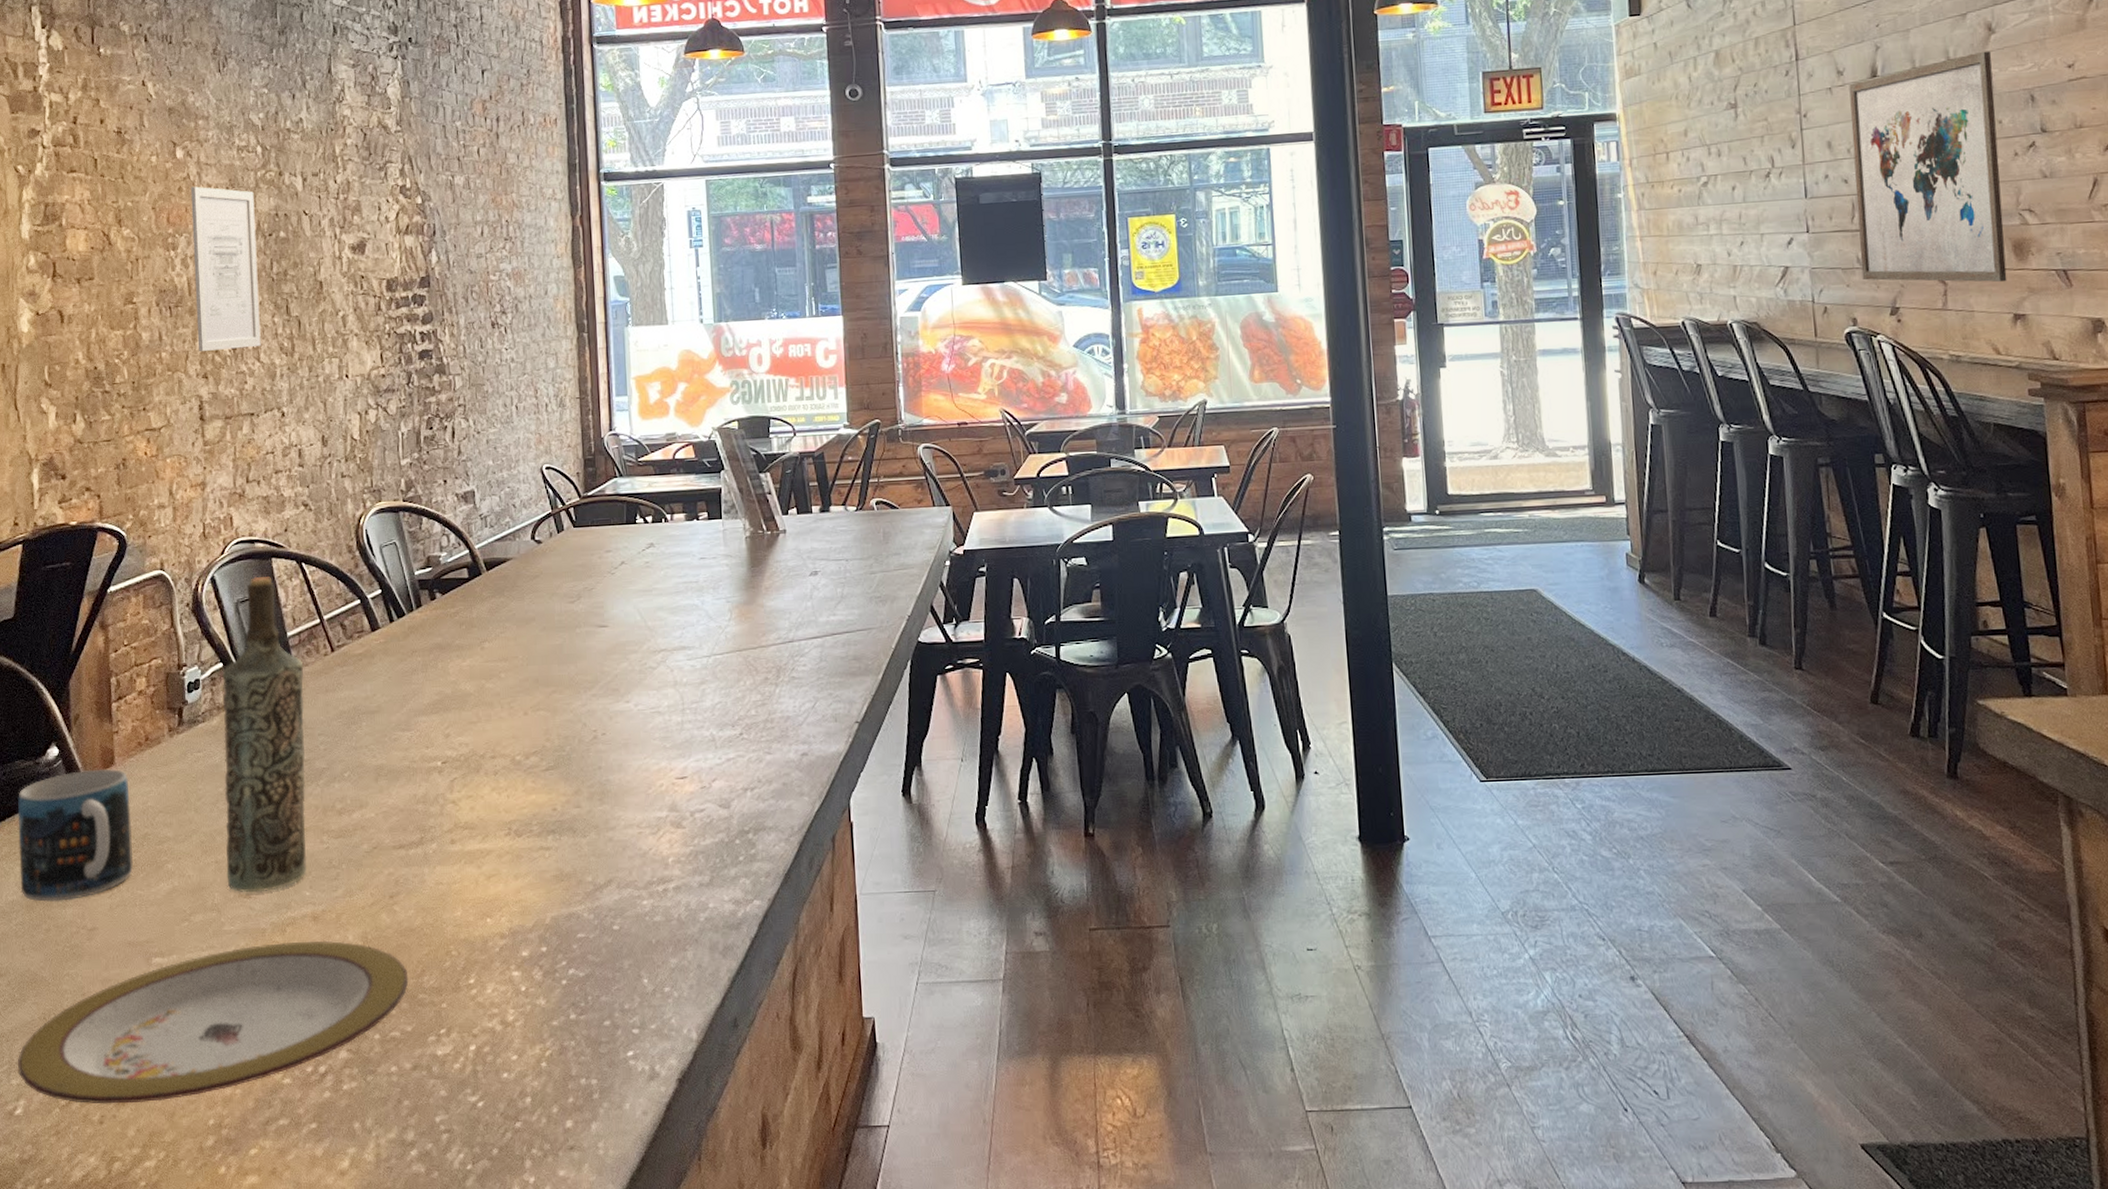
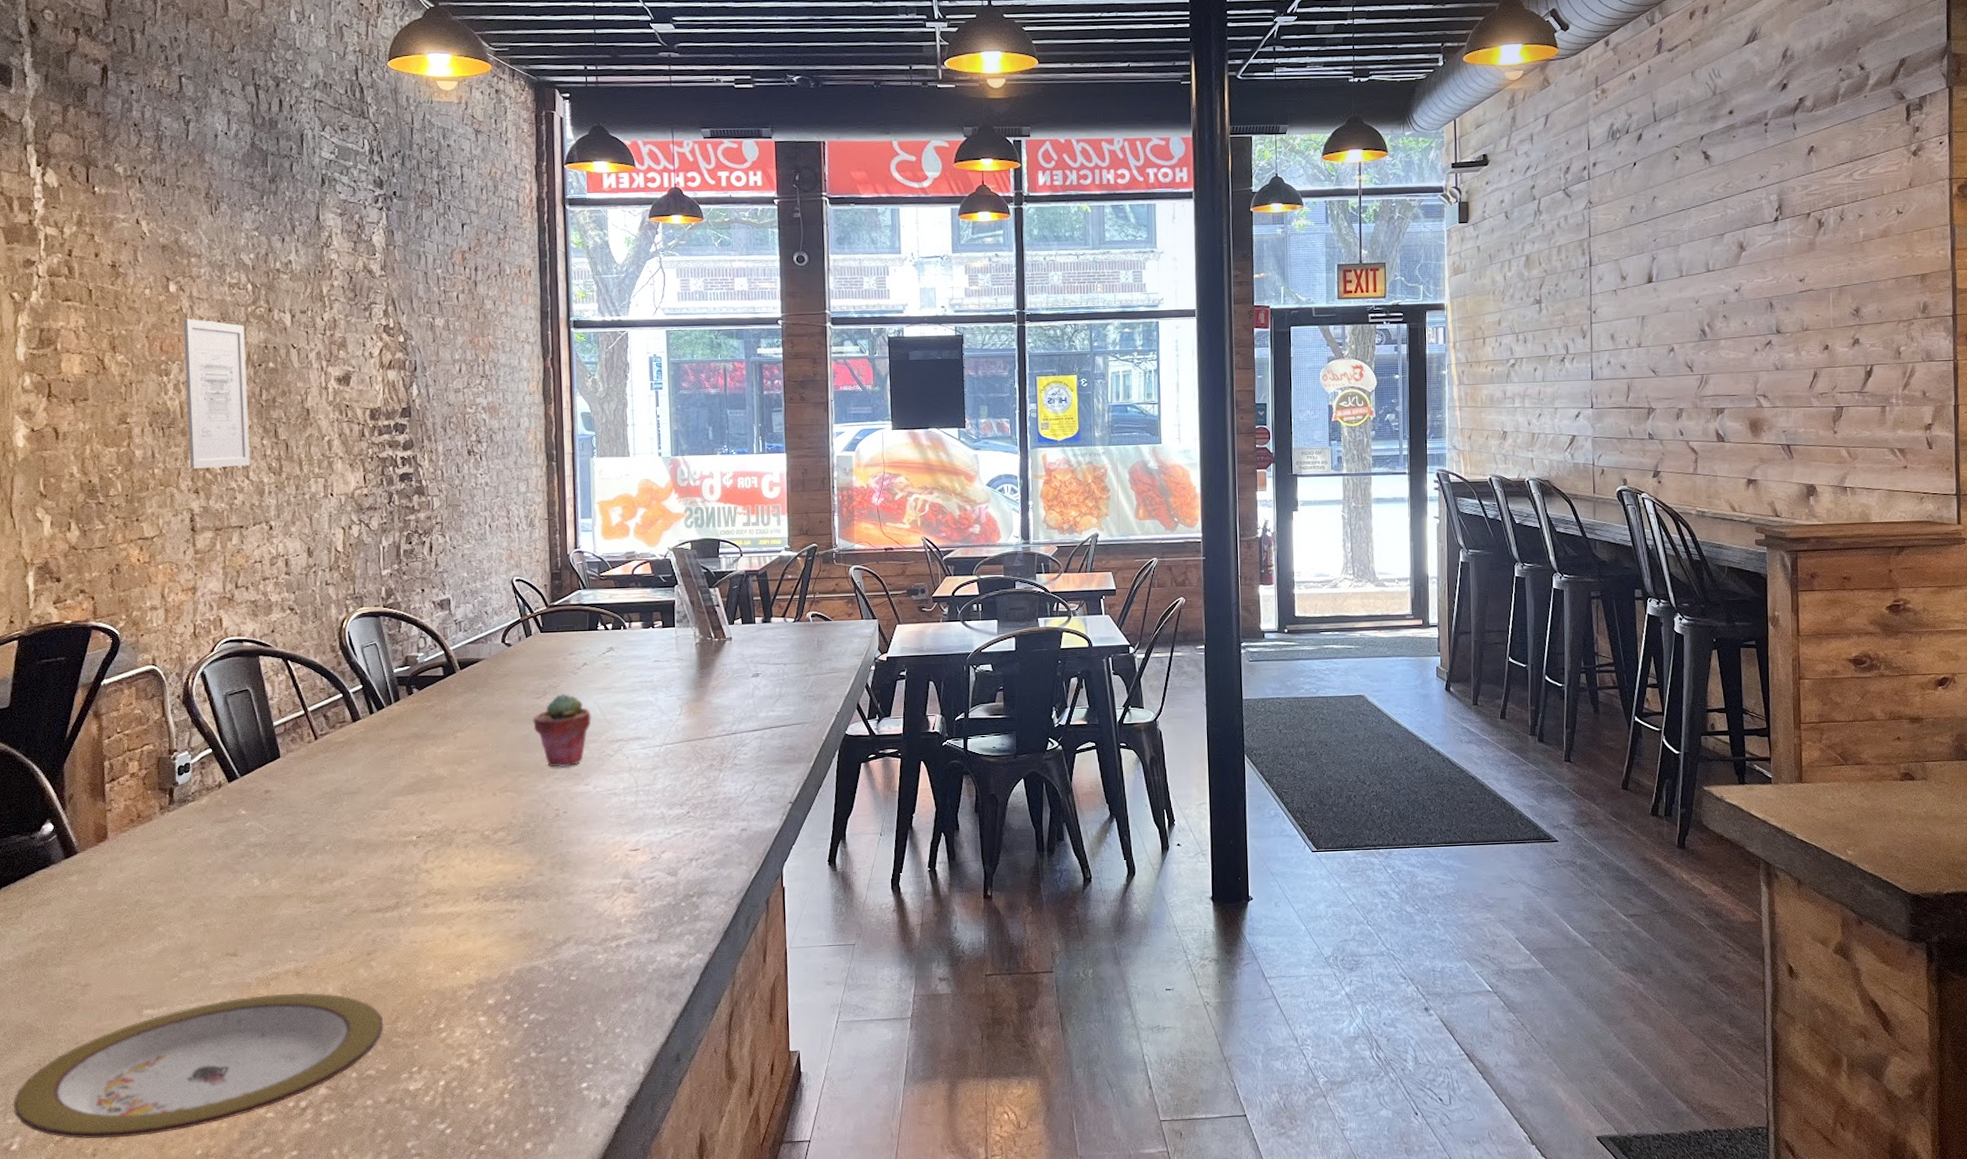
mug: present [17,769,133,902] -> none [13,843,125,962]
bottle: present [222,576,308,892] -> none [211,672,291,951]
potted succulent: none [566,597,631,682] -> present [533,693,591,767]
wall art: present [1849,51,2007,283] -> none [1630,265,1744,453]

